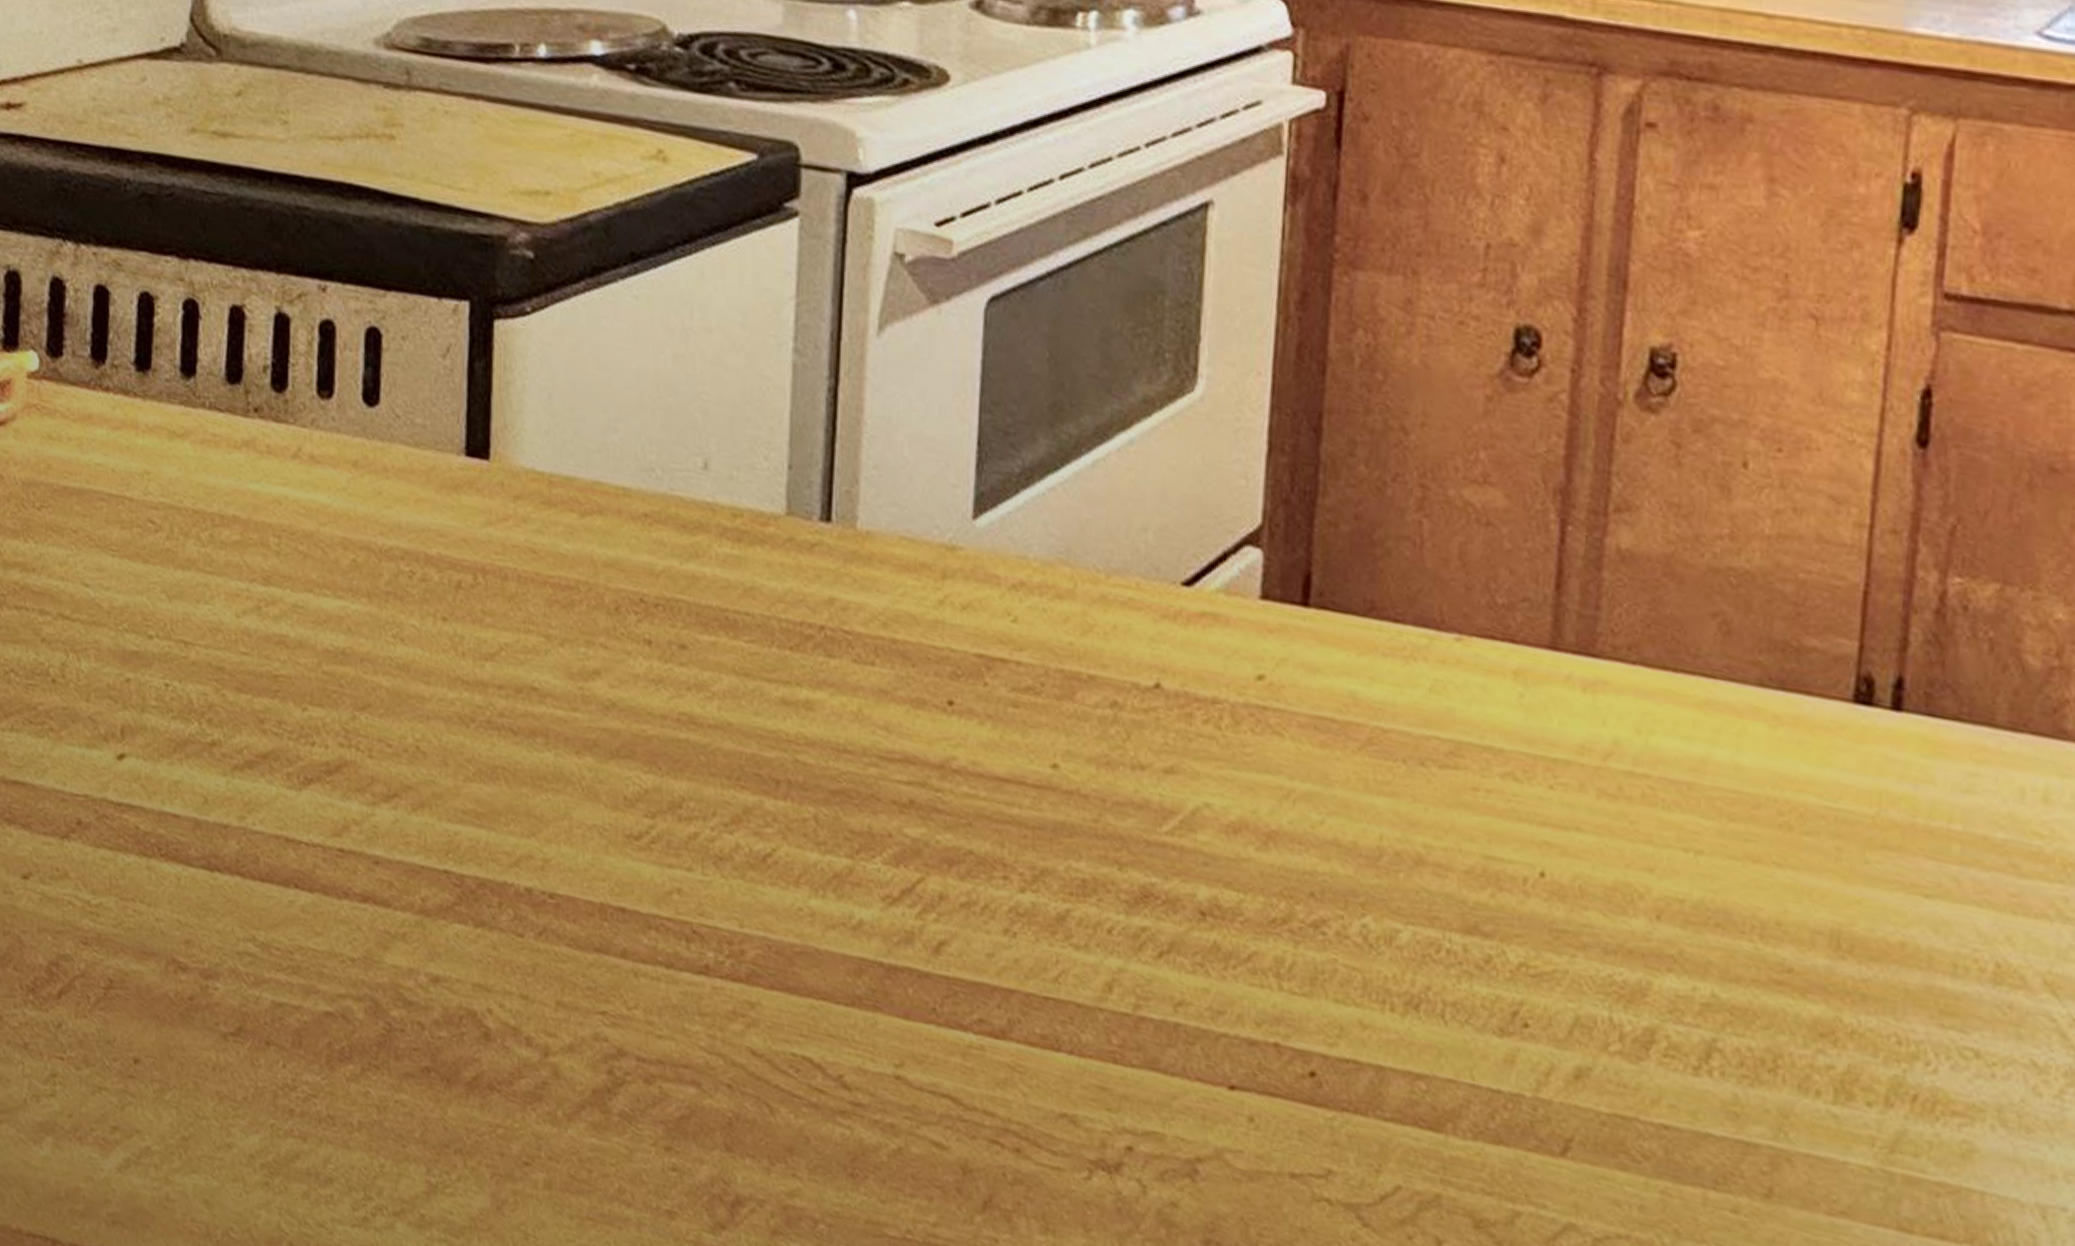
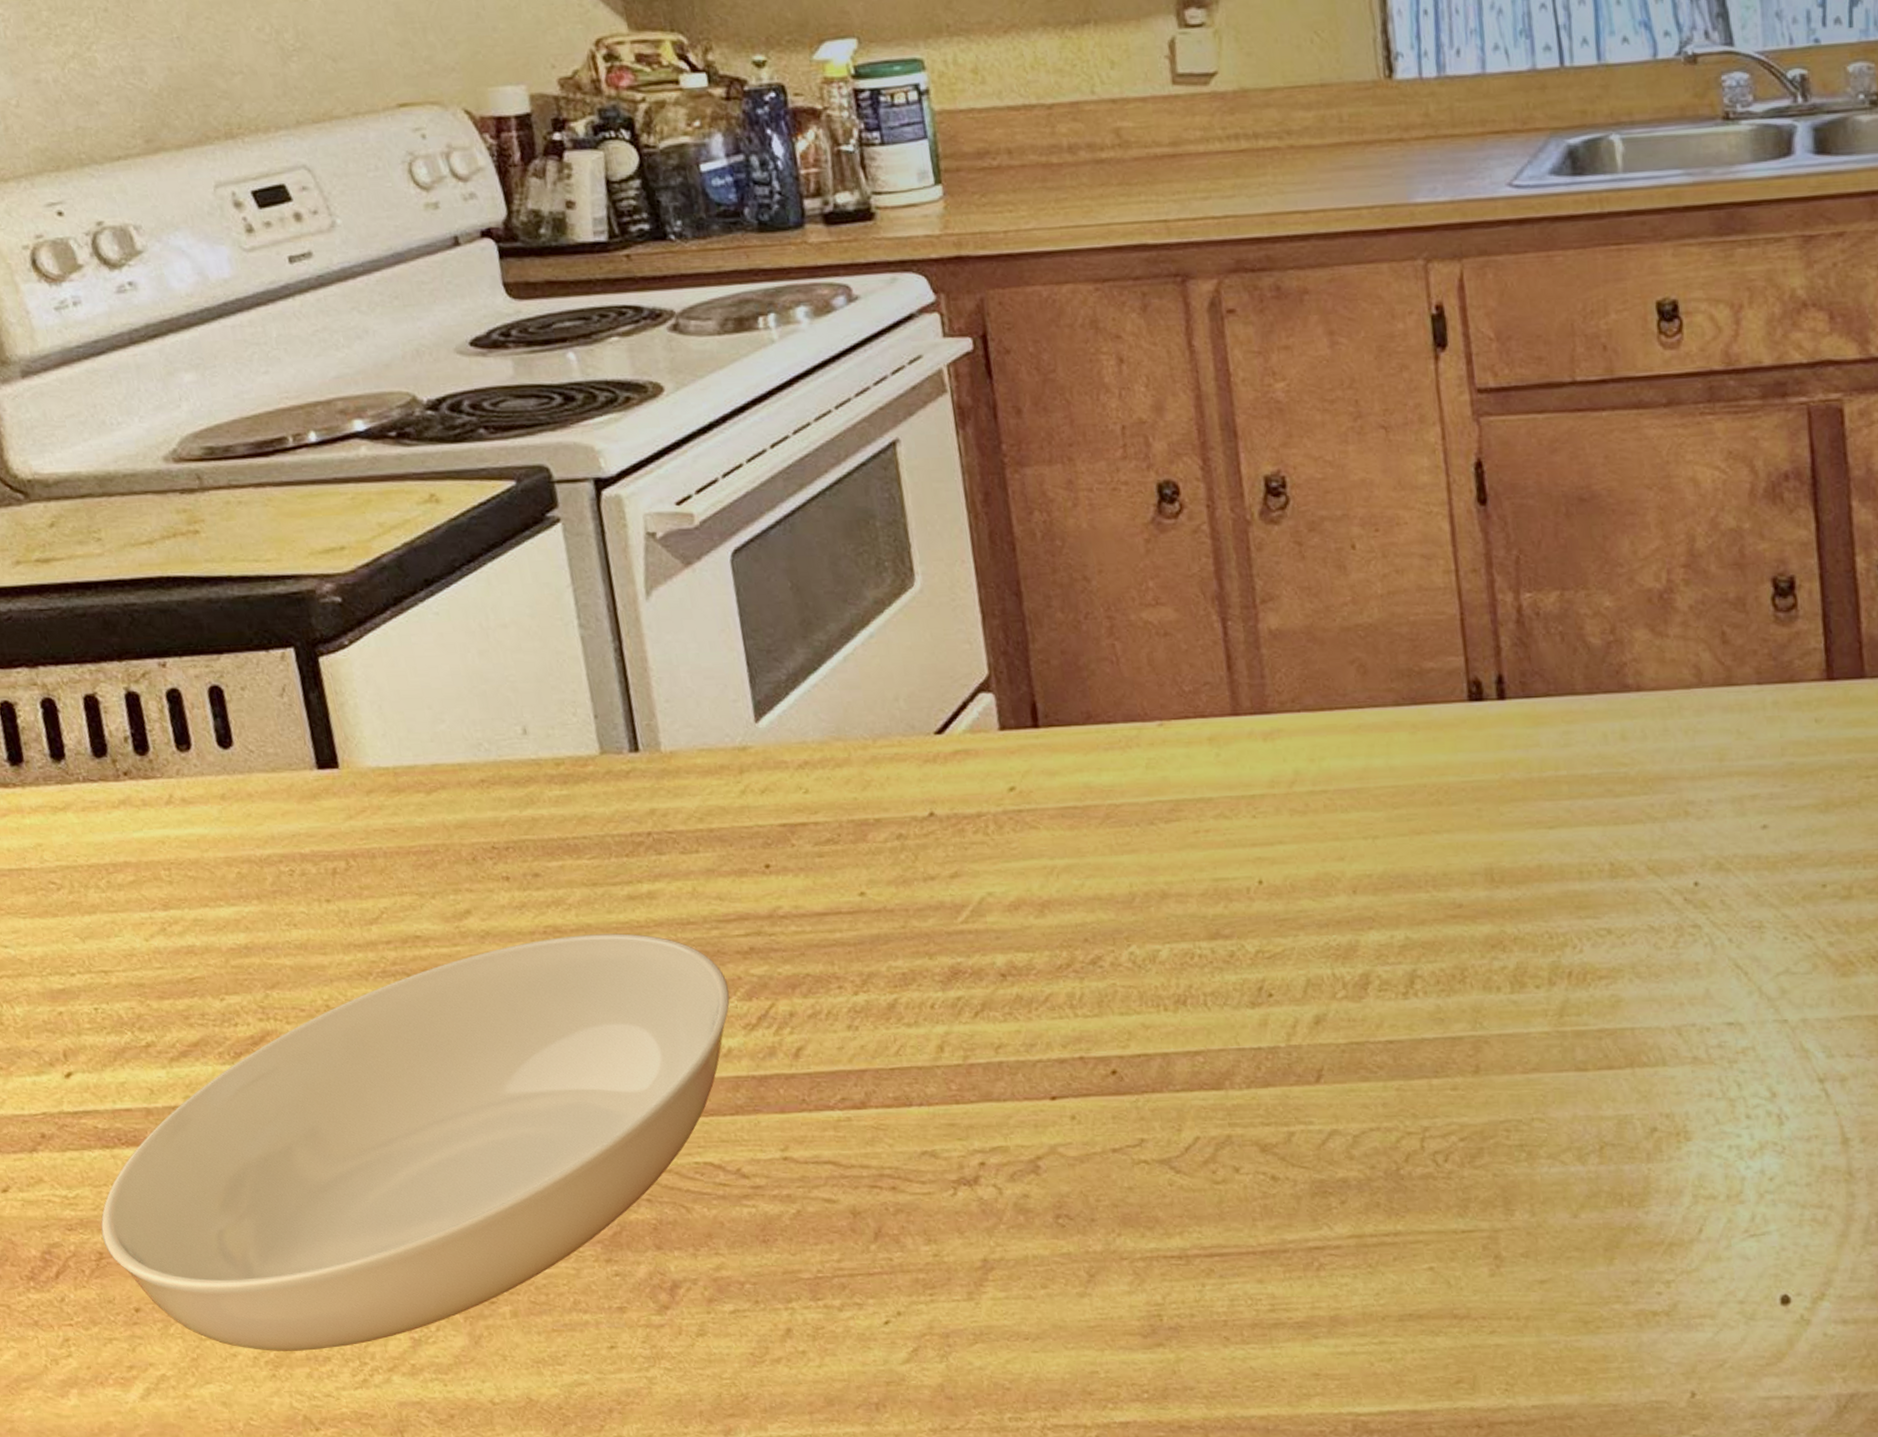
bowl: none [117,726,875,1174] -> present [100,933,730,1351]

